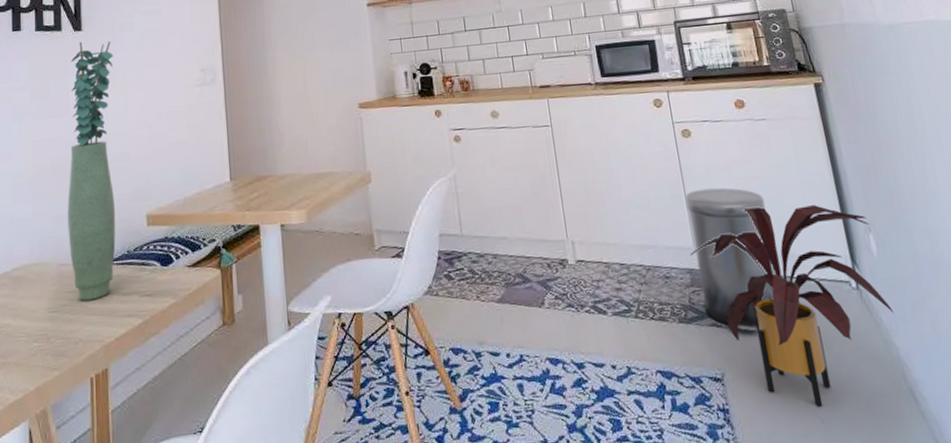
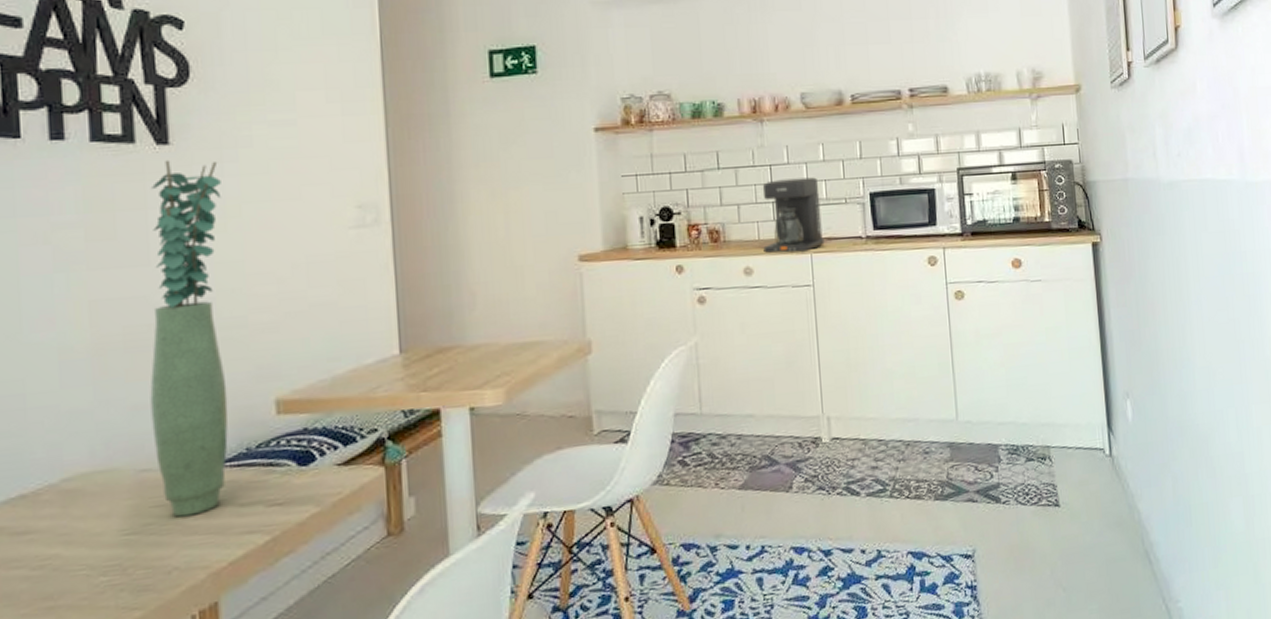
coffee maker: none [502,34,559,100] -> present [762,177,825,254]
pedal bin: present [685,188,776,332] -> none [952,354,1035,505]
house plant: present [690,205,894,408] -> none [952,371,1141,577]

